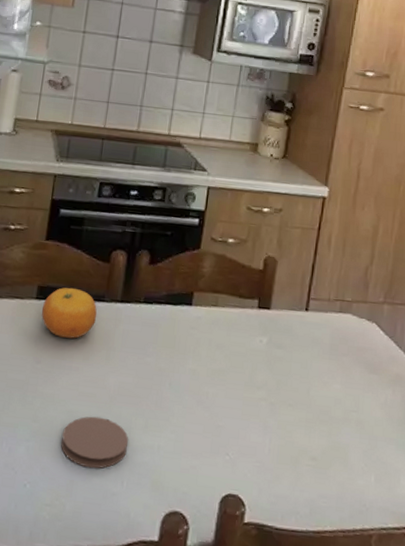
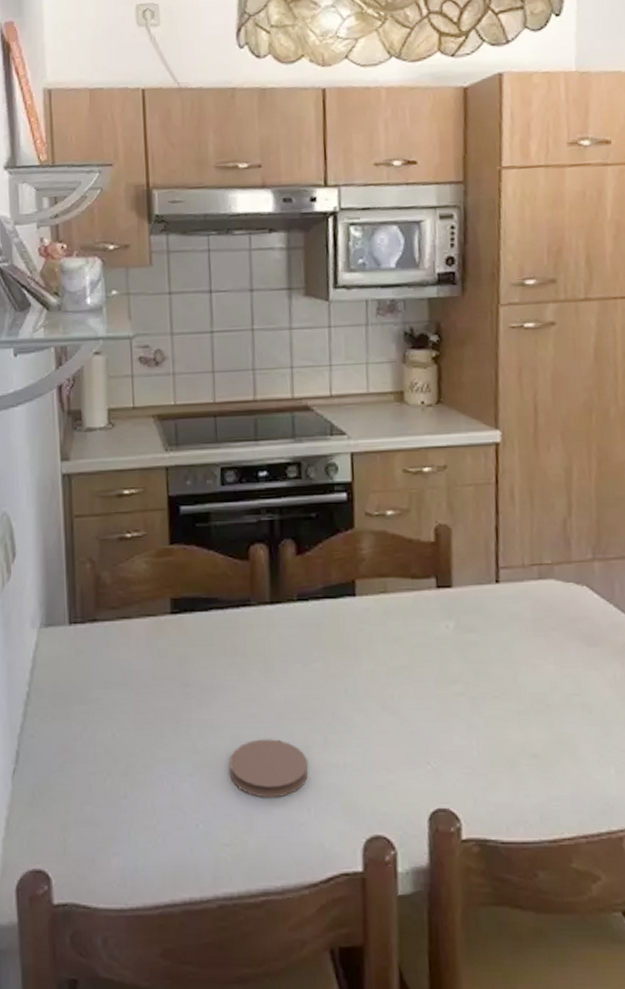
fruit: present [42,287,98,339] -> none [180,595,246,654]

